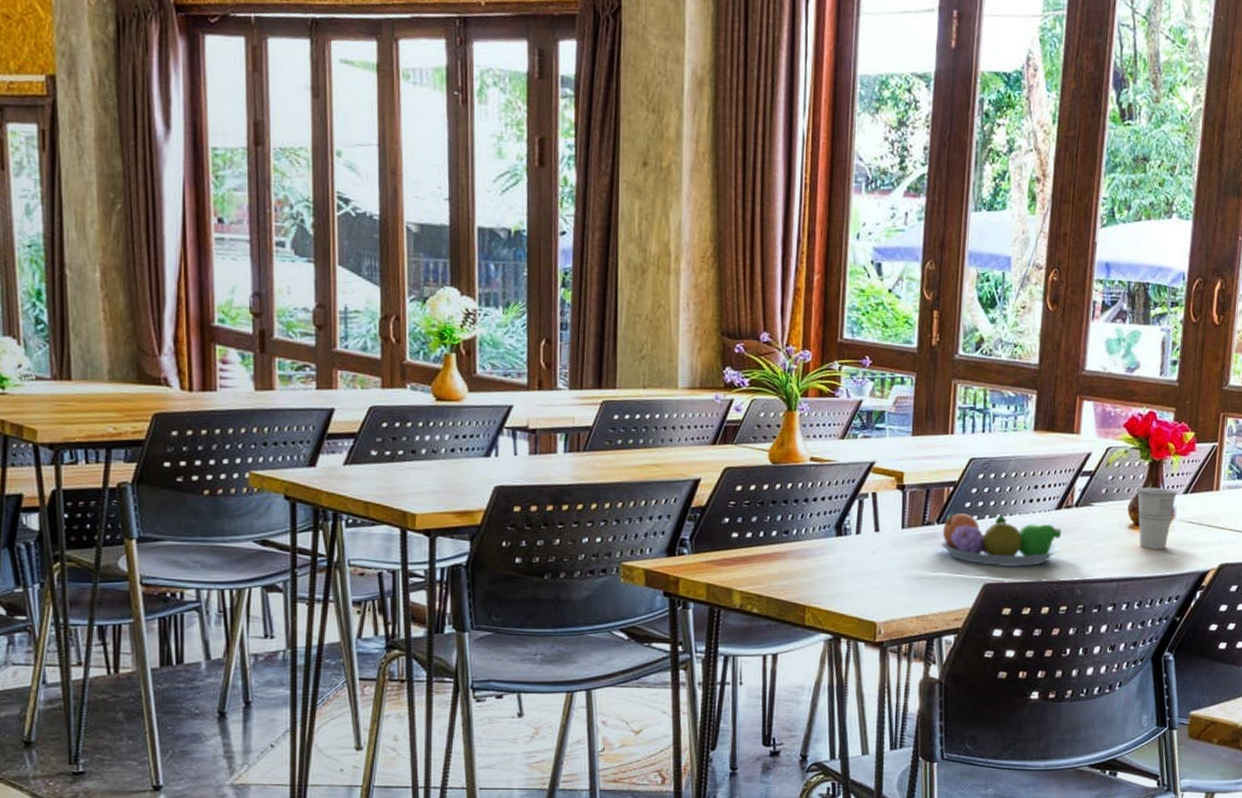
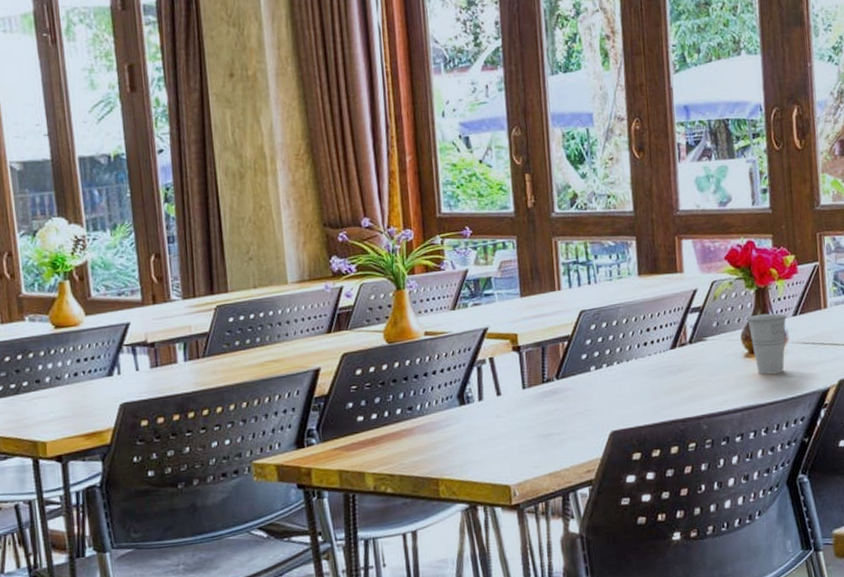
fruit bowl: present [938,512,1062,568] -> none [560,362,680,414]

